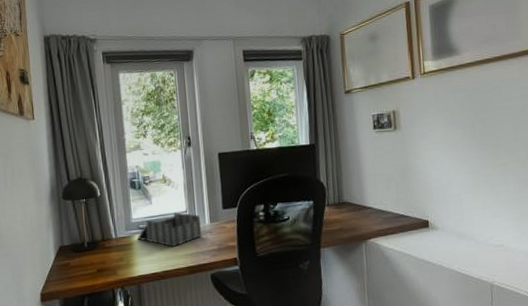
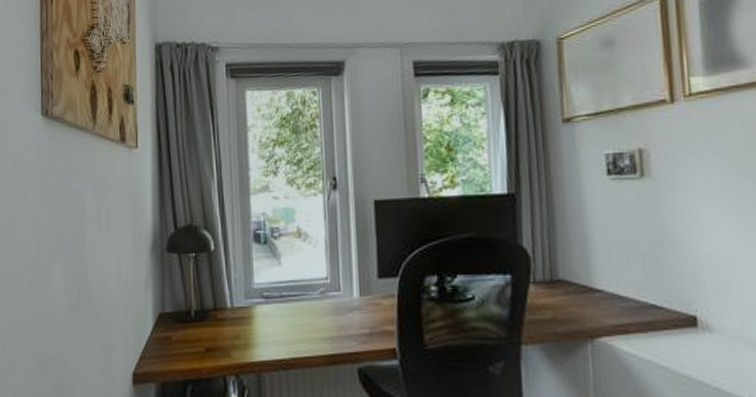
desk organizer: present [137,212,202,247] -> none [260,279,348,326]

